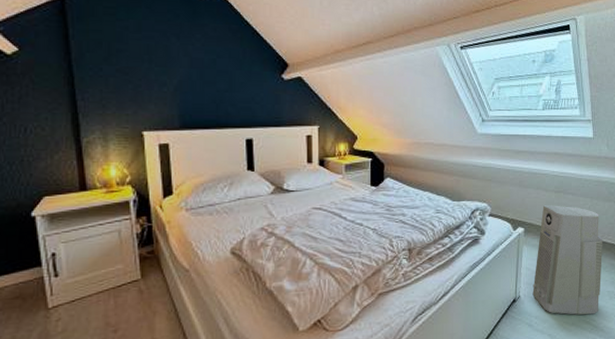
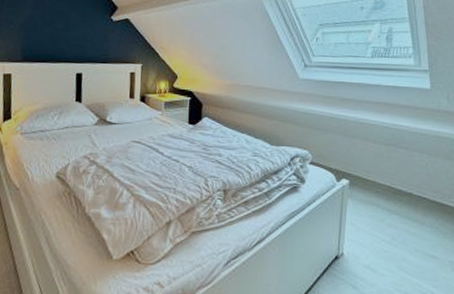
air purifier: present [532,204,603,315] -> none [358,157,443,285]

